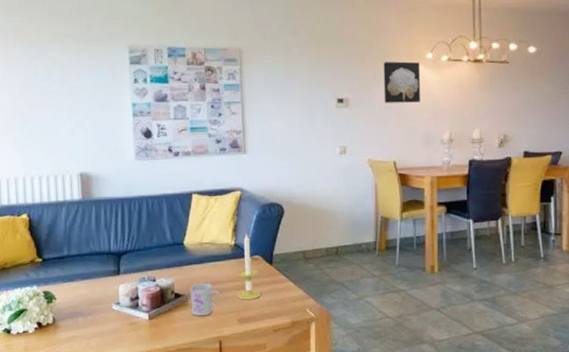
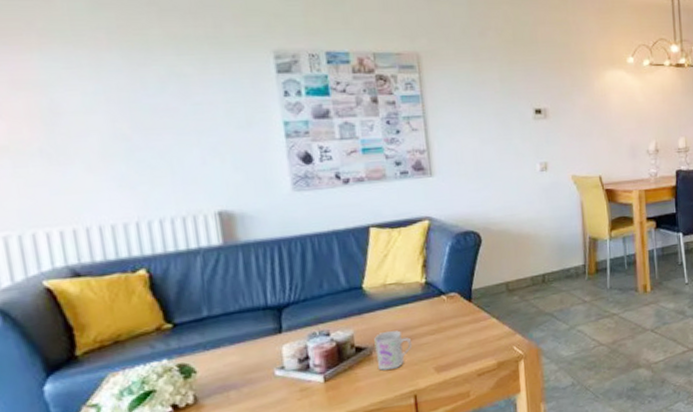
candle: present [238,234,262,300] -> none [432,269,461,345]
wall art: present [383,61,421,103] -> none [582,66,625,113]

